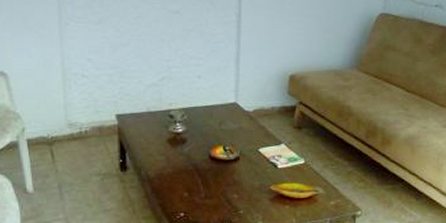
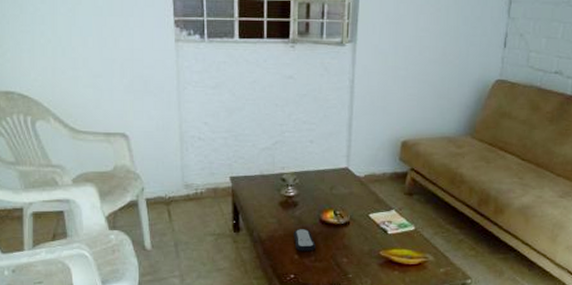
remote control: none [182,166,206,189] -> present [293,229,317,251]

